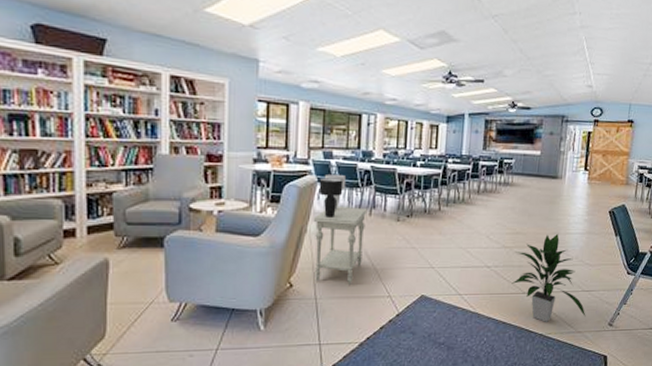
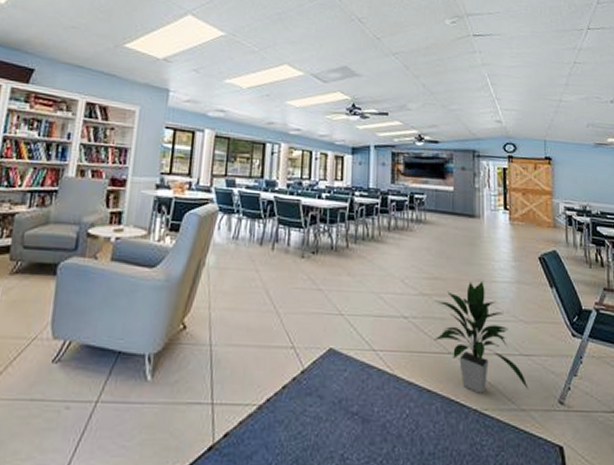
side table: present [314,207,368,286] -> none [211,239,270,332]
table lamp: present [318,173,345,217] -> none [219,202,248,250]

